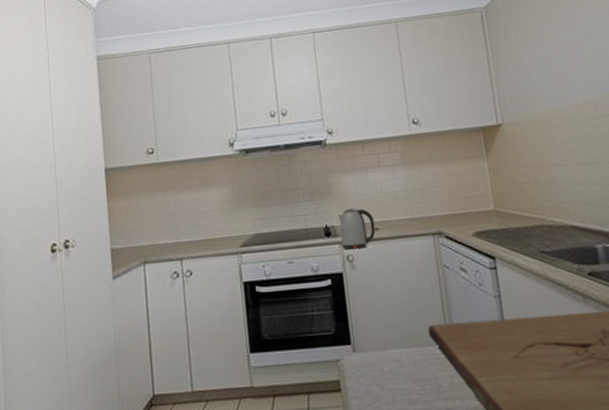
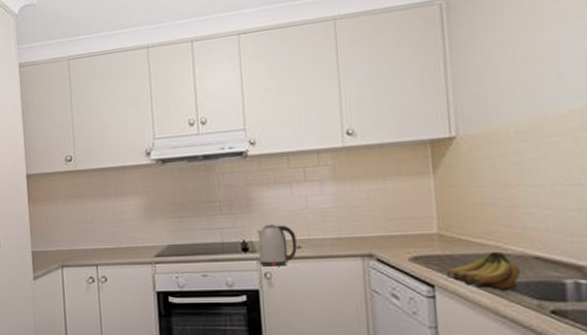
fruit: none [503,223,563,259] -> present [446,251,521,292]

